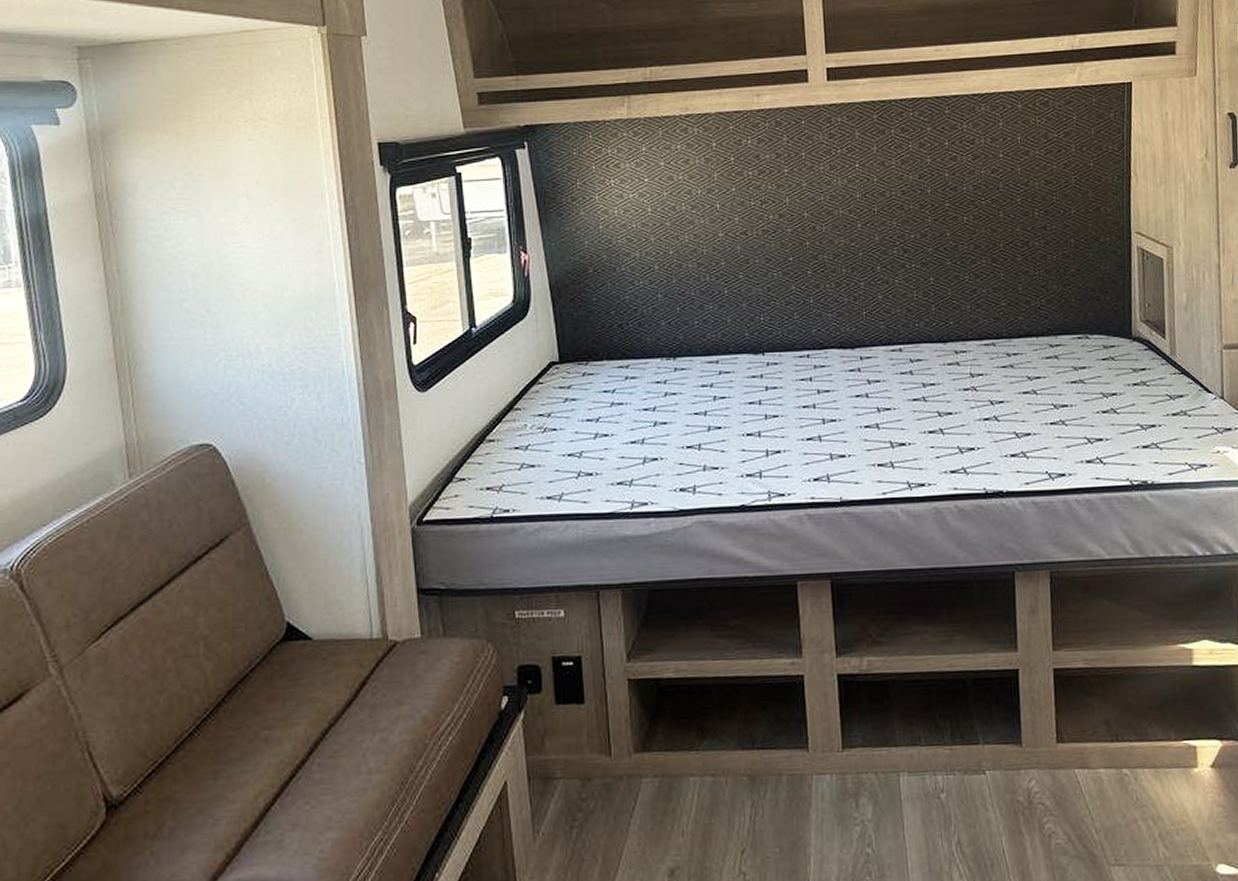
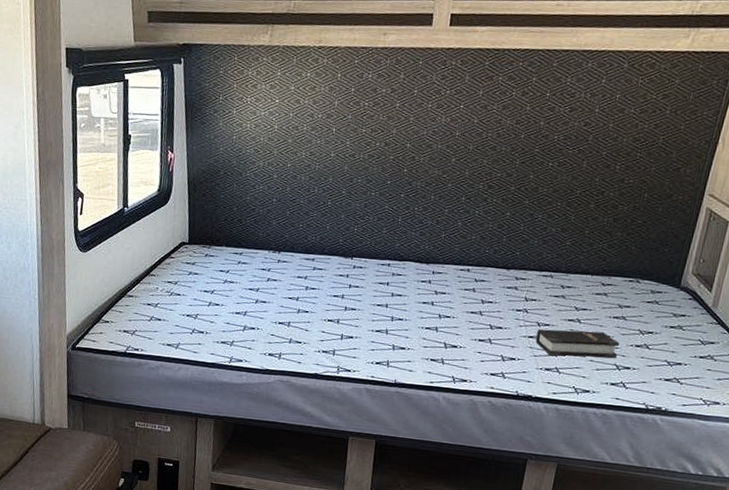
hardback book: none [992,402,1086,437] -> present [535,329,620,358]

